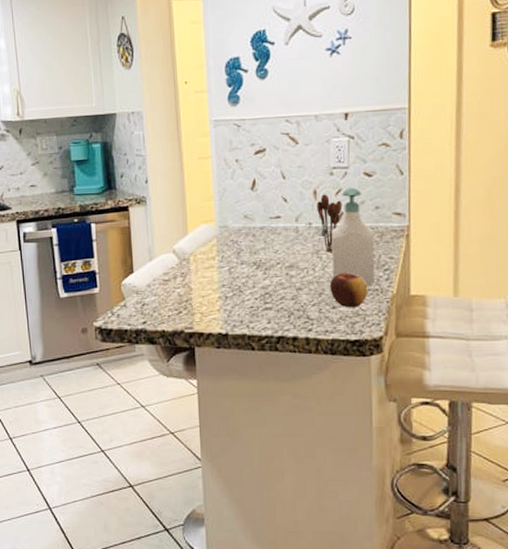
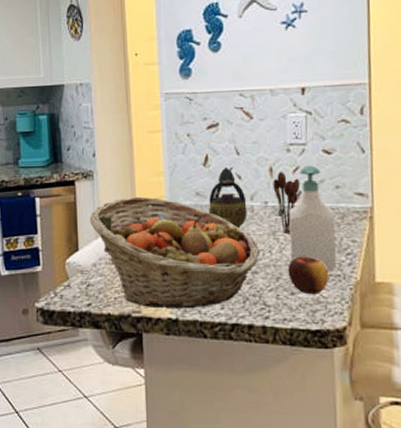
fruit basket: none [143,220,304,324] -> present [89,196,259,309]
teapot: none [255,190,293,249] -> present [208,166,247,229]

